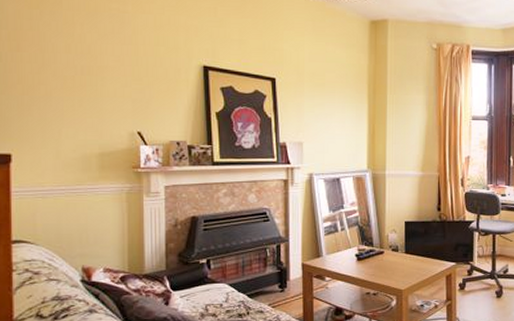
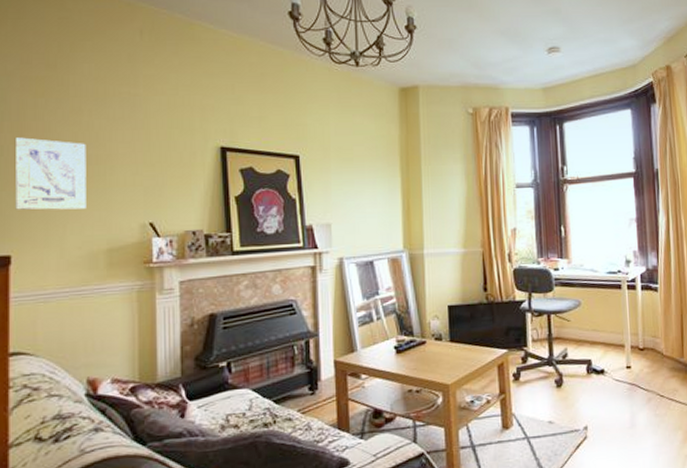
wall art: none [12,45,80,117] -> present [14,137,86,210]

